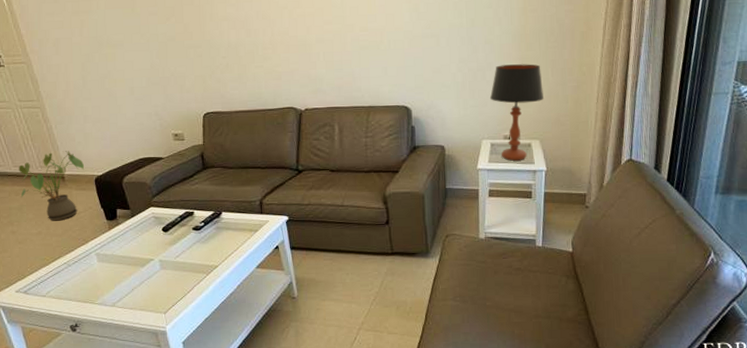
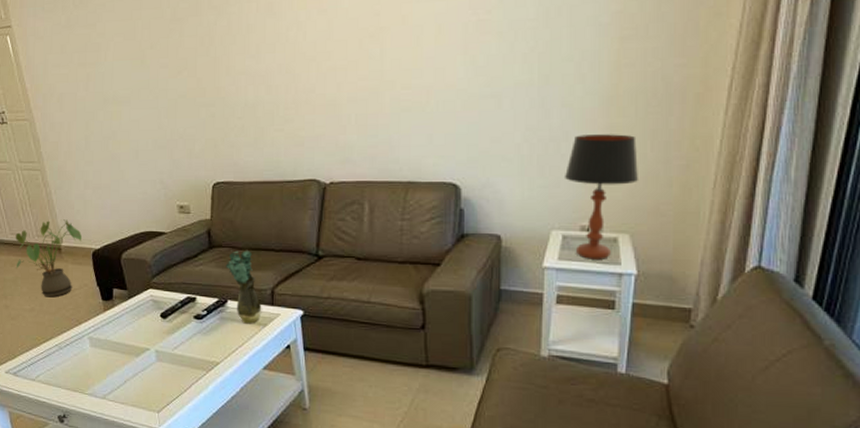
vase: none [219,168,253,231] -> present [225,249,262,324]

